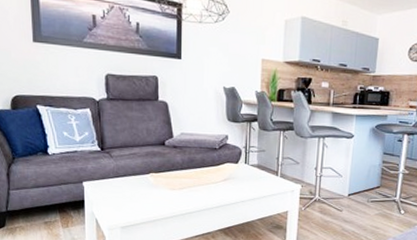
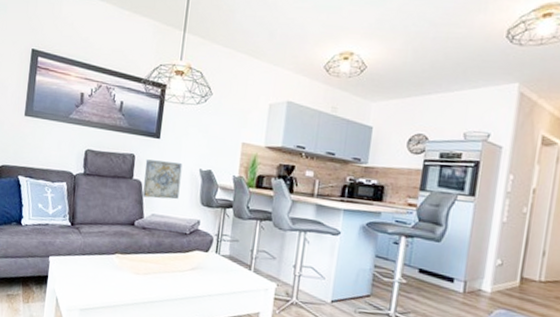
wall art: none [169,80,206,118] -> present [143,159,183,200]

